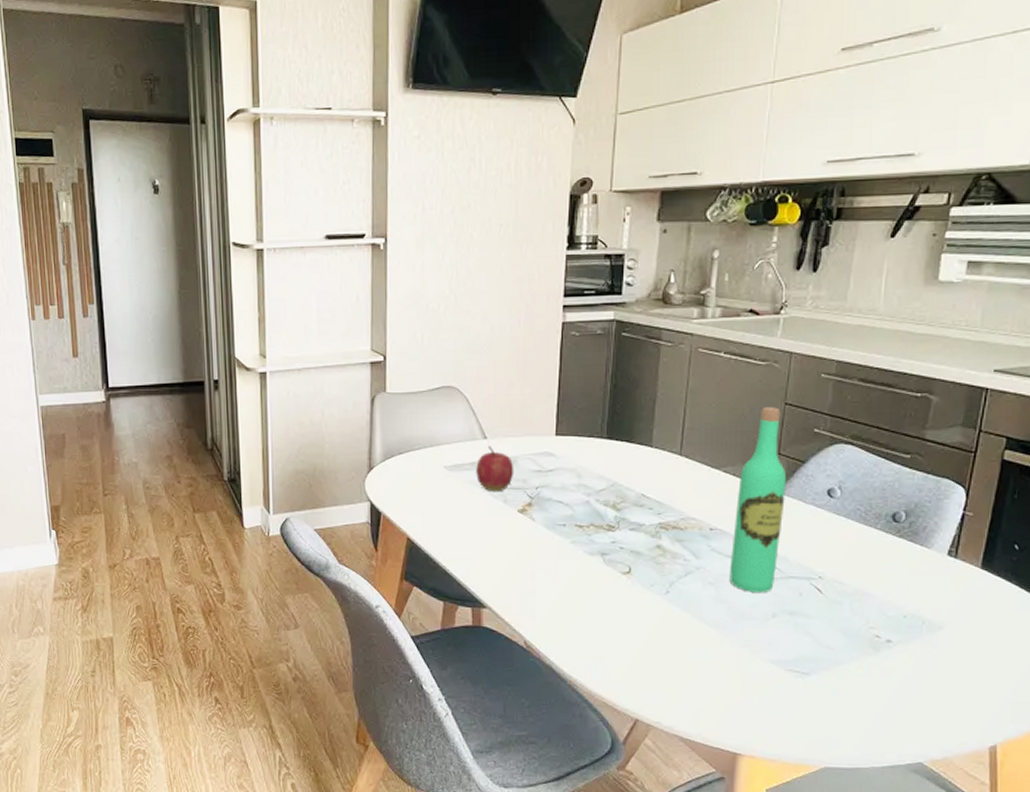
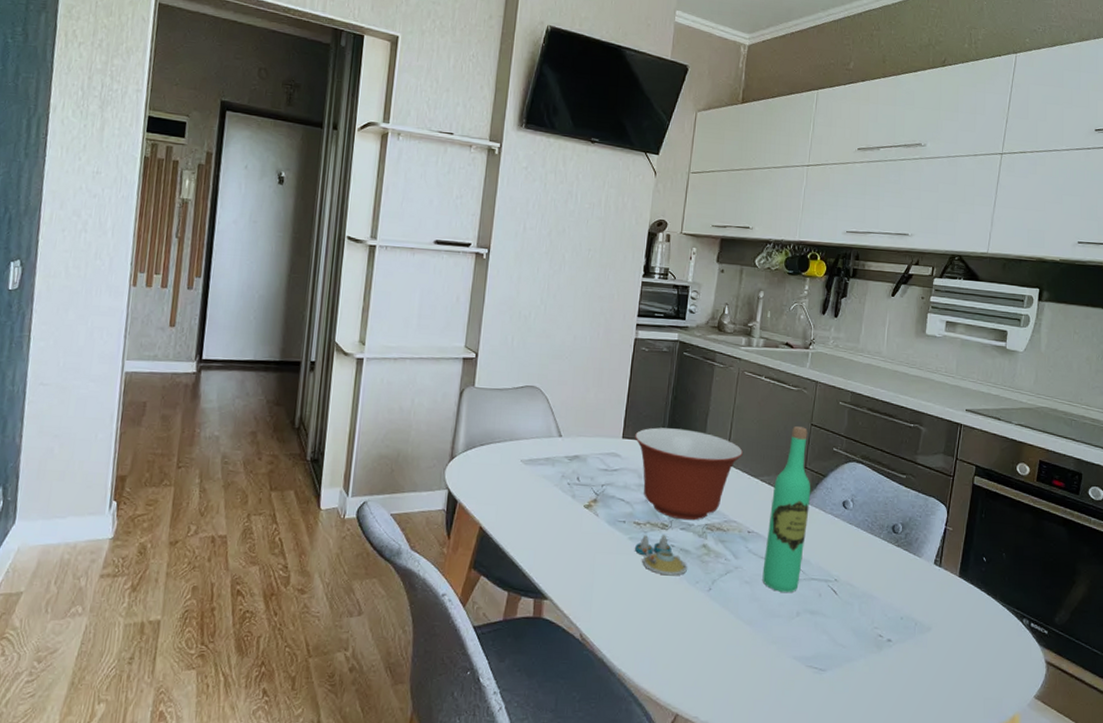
apple: present [476,445,514,492] -> none [549,443,584,488]
mixing bowl: none [570,420,700,520] -> present [635,427,743,521]
salt and pepper shaker set: none [579,535,640,580] -> present [635,534,687,576]

